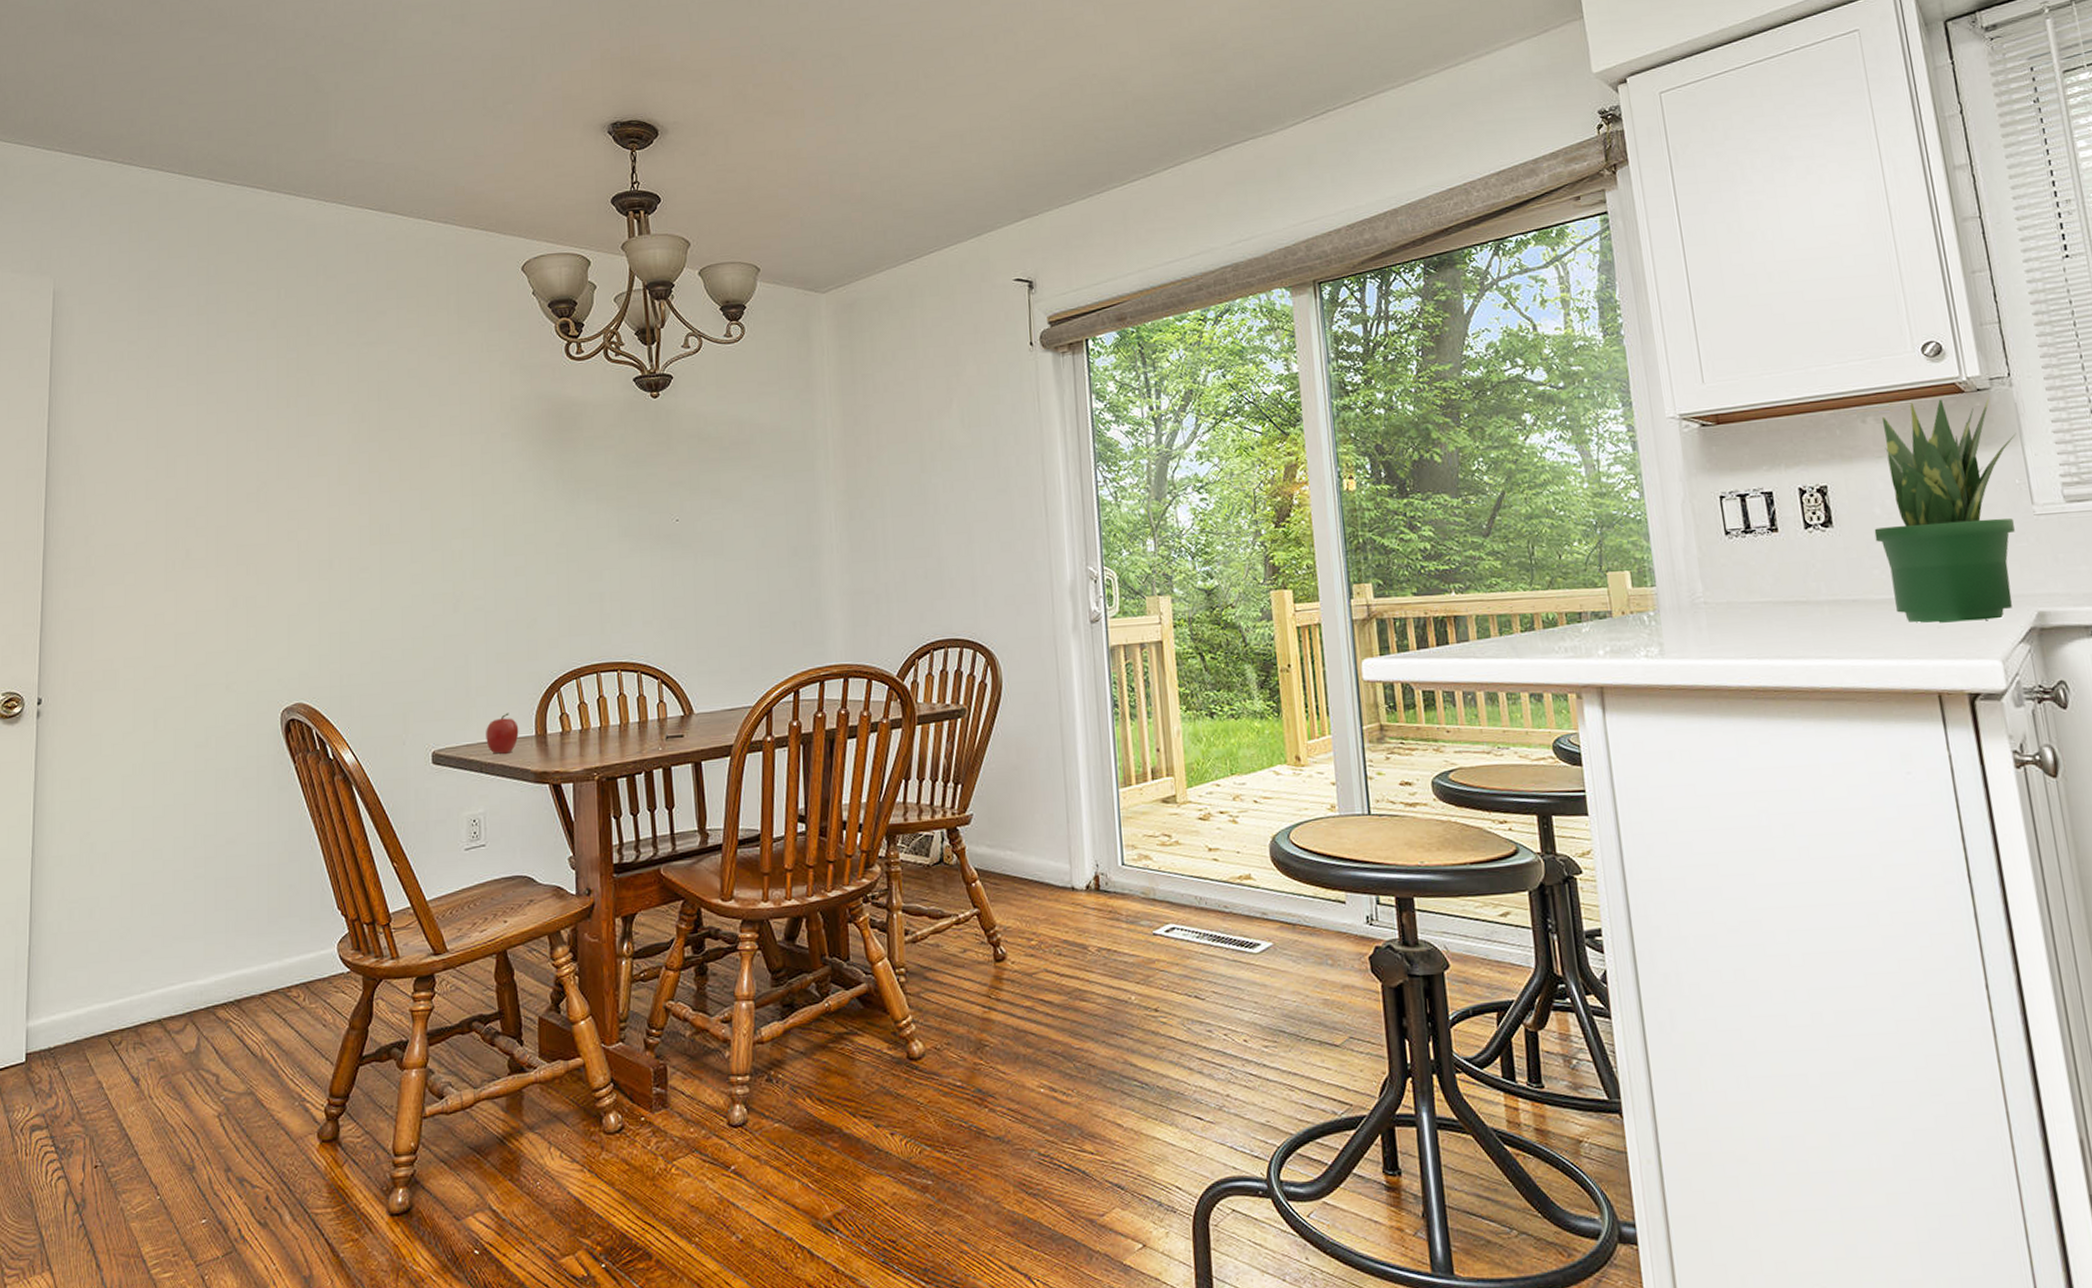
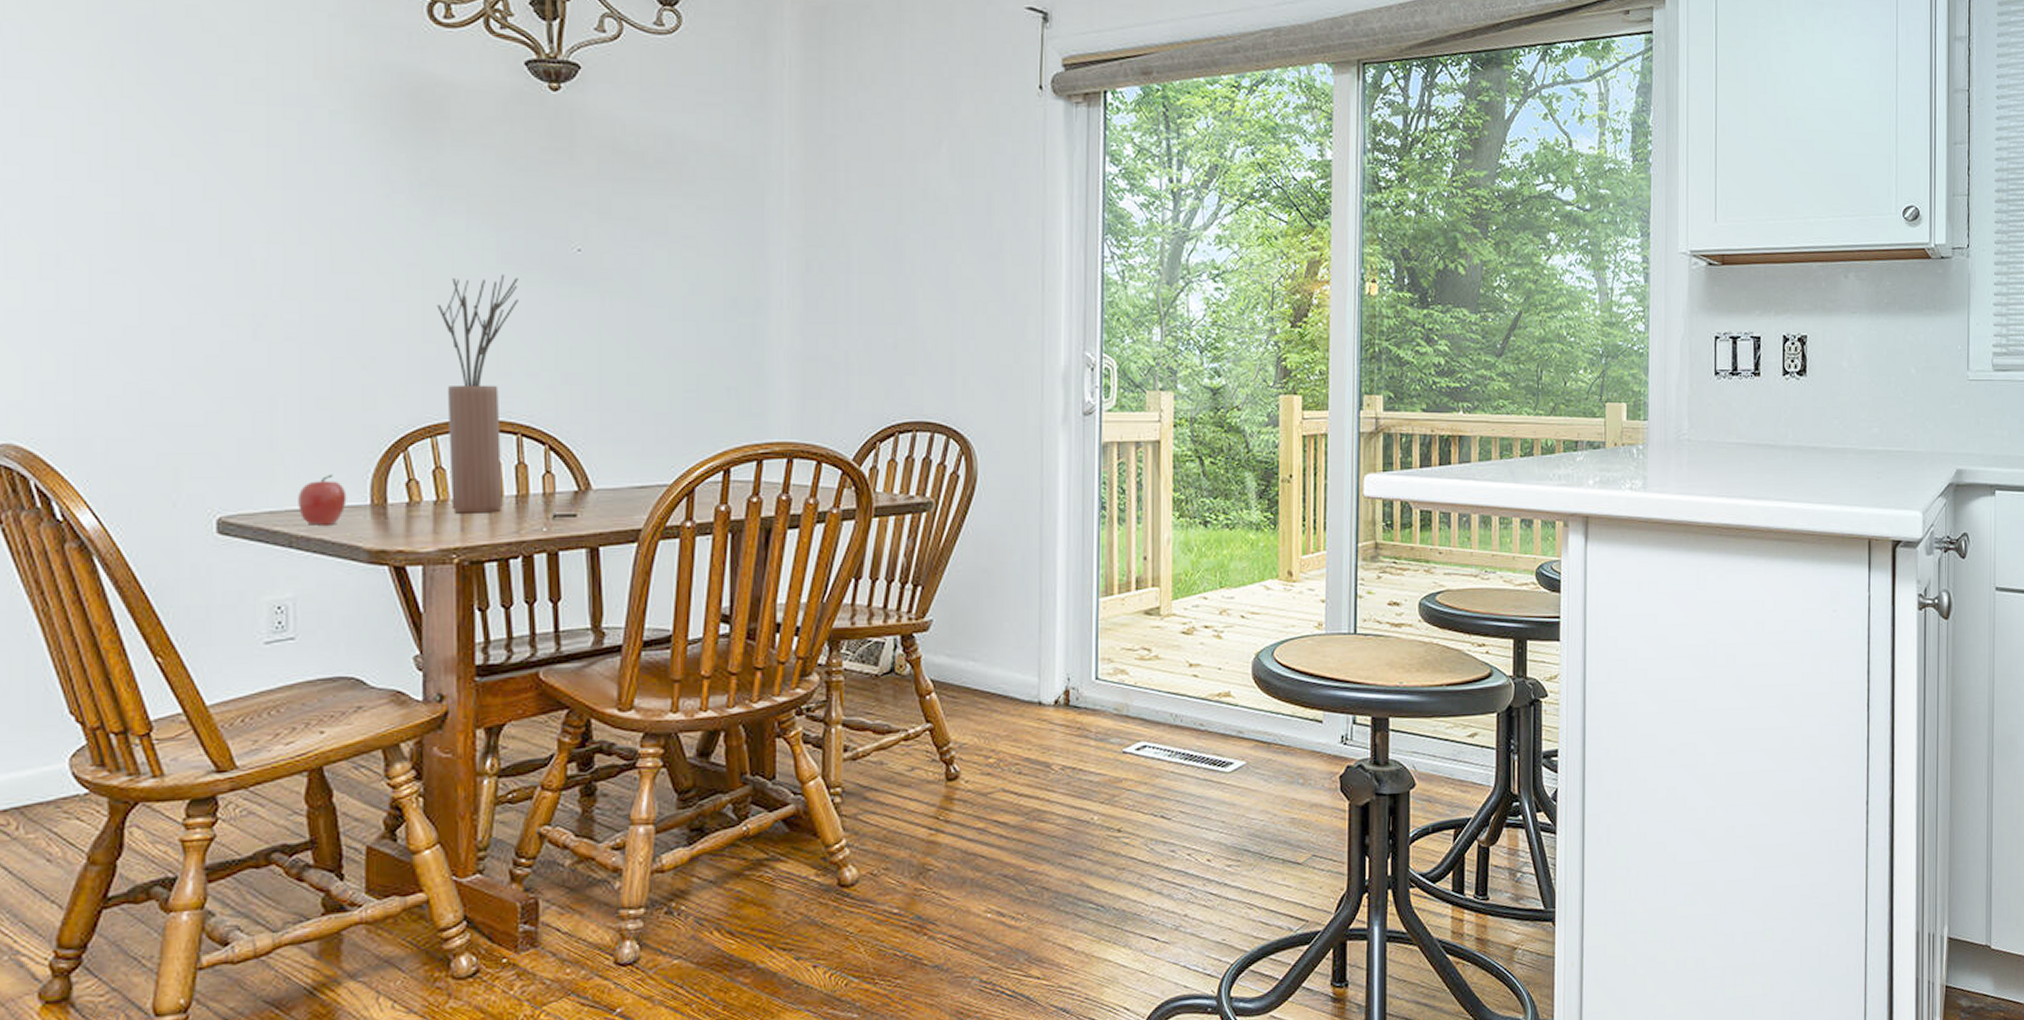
vase: none [577,545,635,740] -> present [437,275,518,515]
planter: present [1874,398,2017,622] -> none [1839,262,1965,474]

